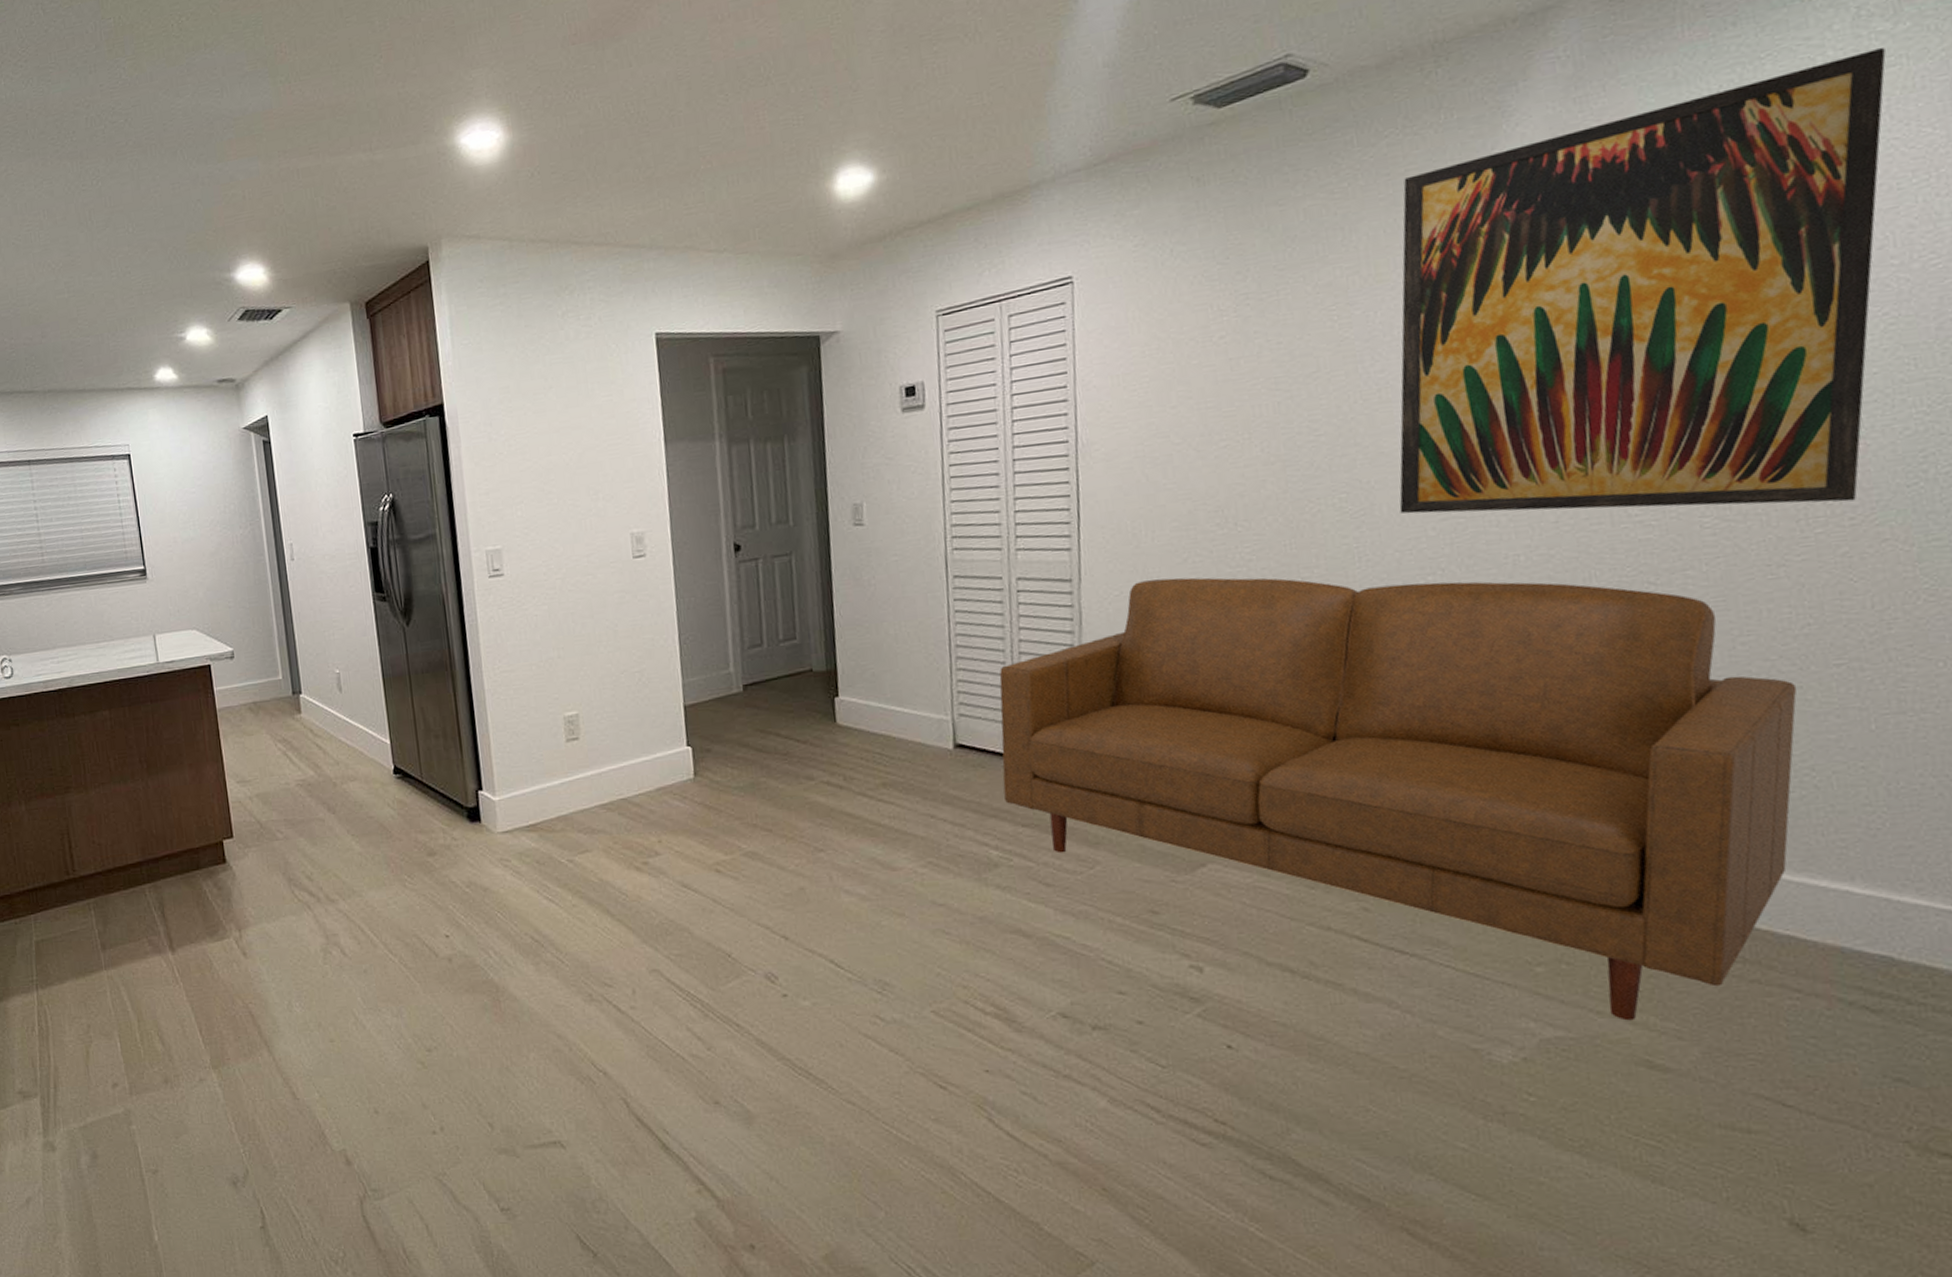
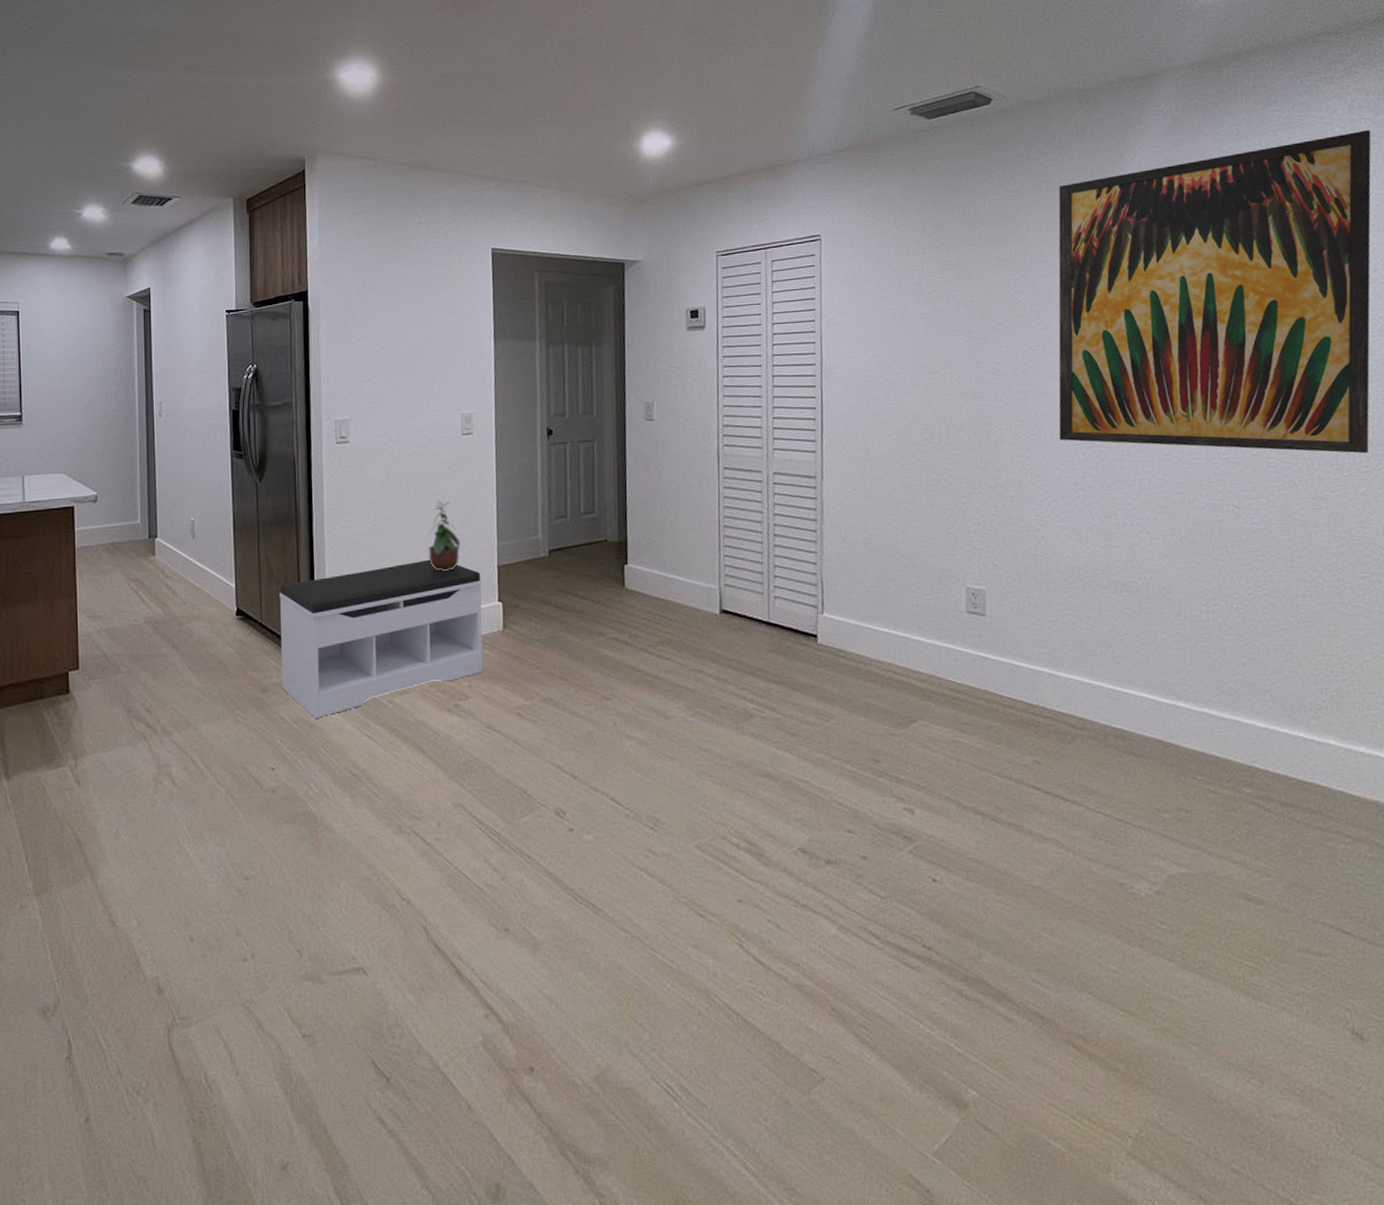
bench: none [438,702,674,883] -> present [279,559,483,719]
potted plant: none [599,634,640,715] -> present [427,500,461,571]
sofa: present [999,577,1798,1021] -> none [758,480,1337,860]

